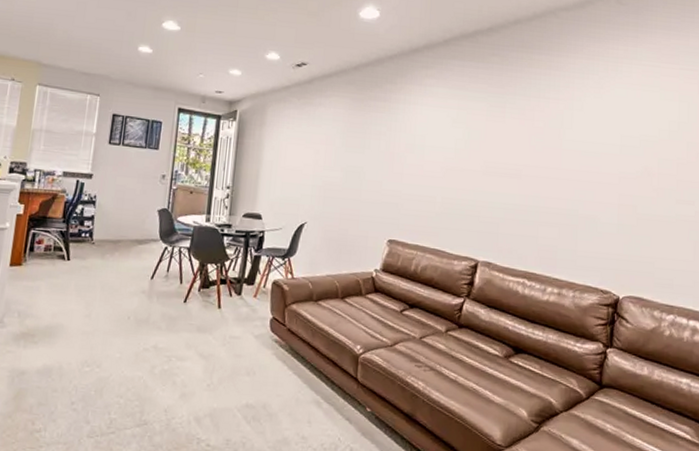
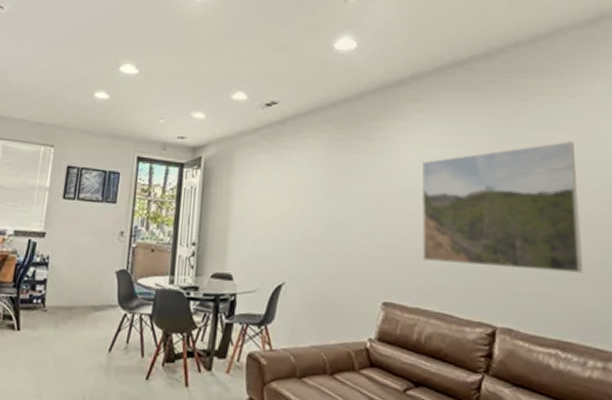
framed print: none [423,108,554,218] -> present [421,141,584,273]

